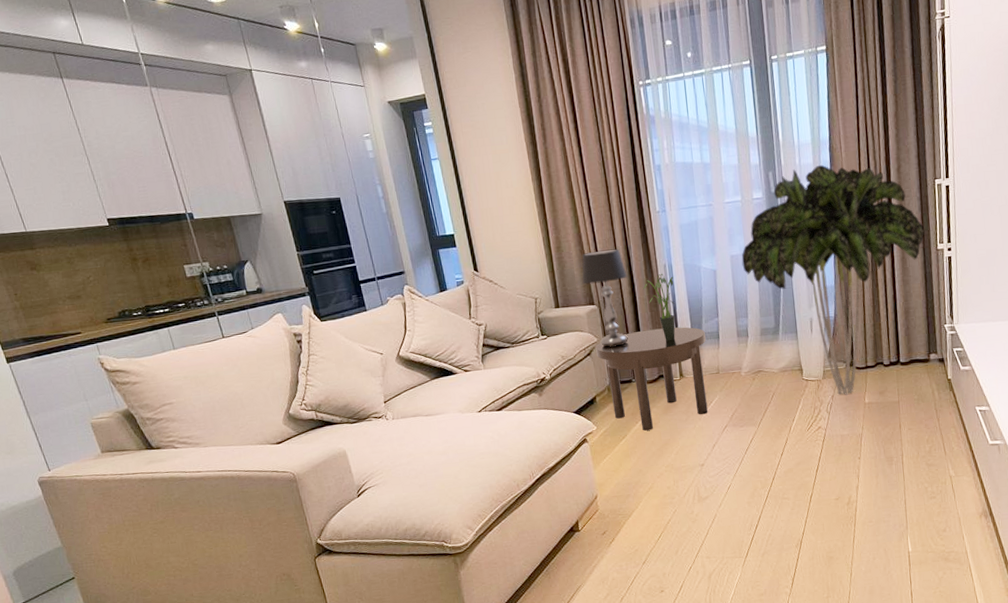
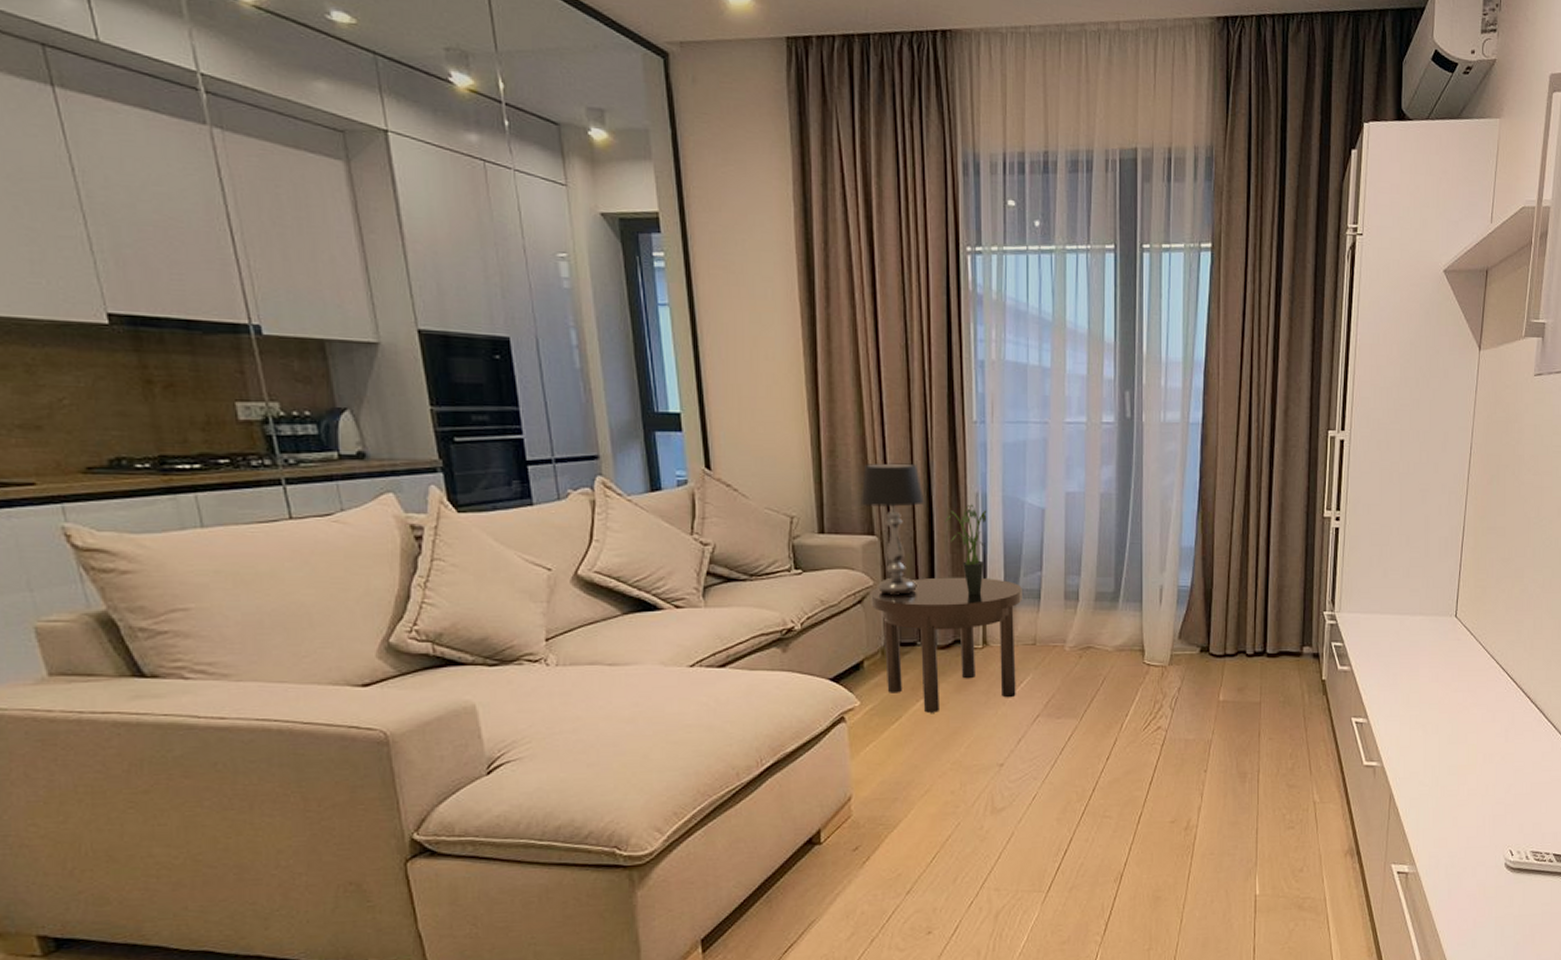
indoor plant: present [741,164,925,395] -> none [1079,391,1311,689]

